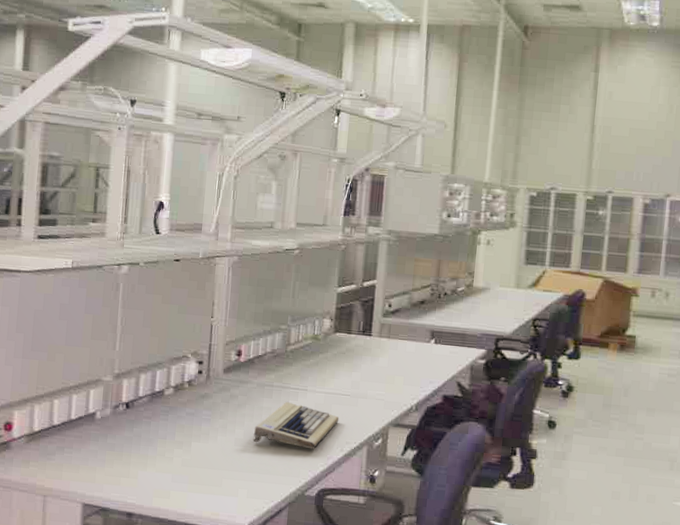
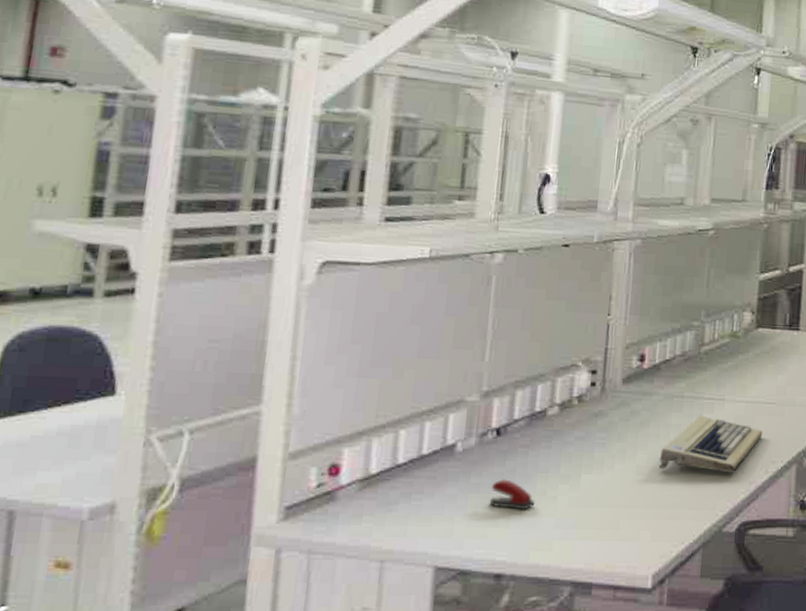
stapler: none [121,442,156,467] -> present [489,479,535,510]

